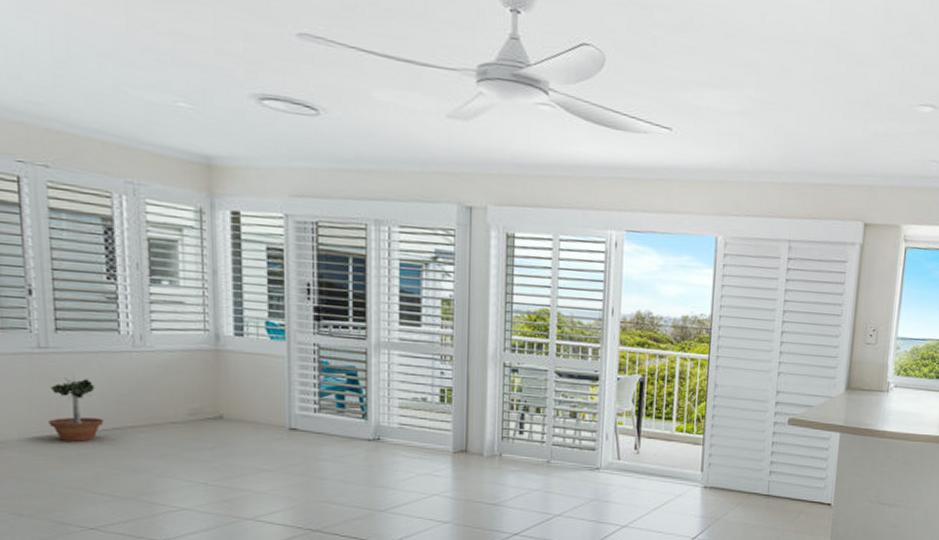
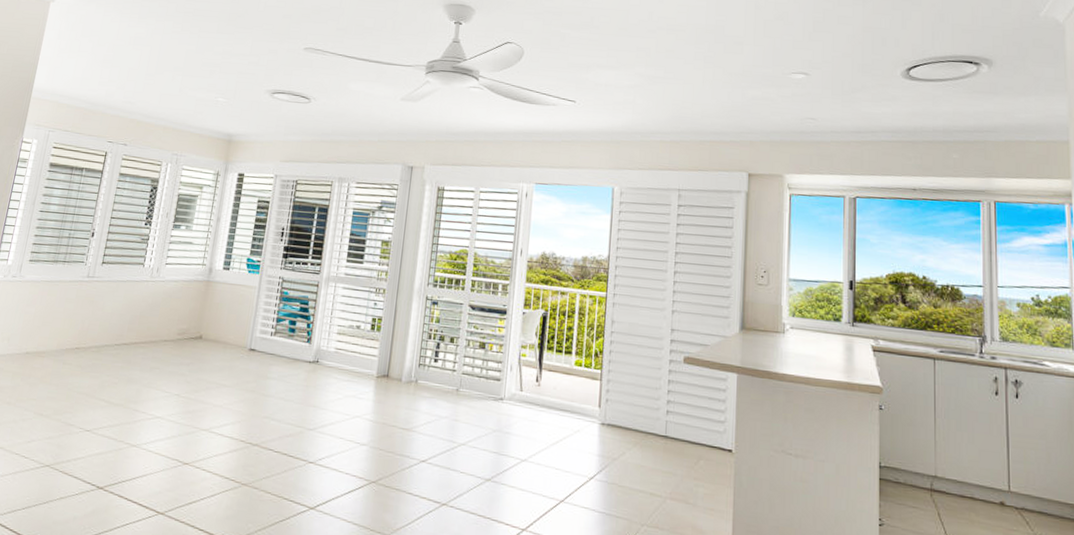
potted tree: present [49,374,104,442] -> none [79,298,118,354]

